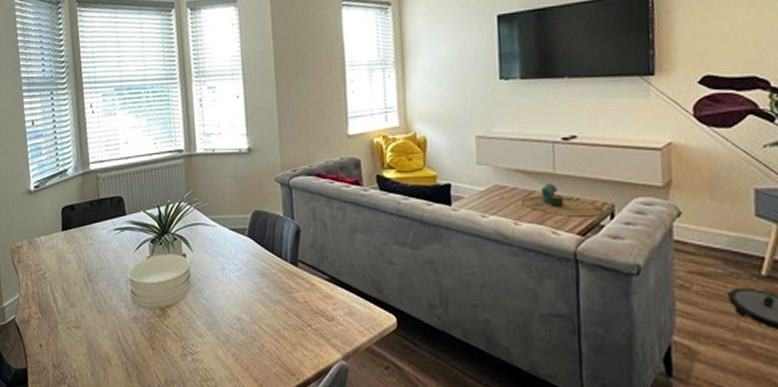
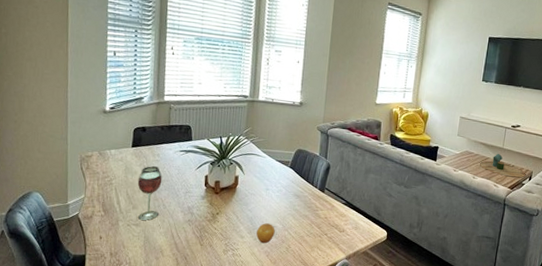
wineglass: none [72,252,100,321] -> present [137,166,162,220]
bowl: present [128,254,192,310] -> none [186,174,242,216]
fruit: none [218,315,242,343] -> present [256,223,275,244]

